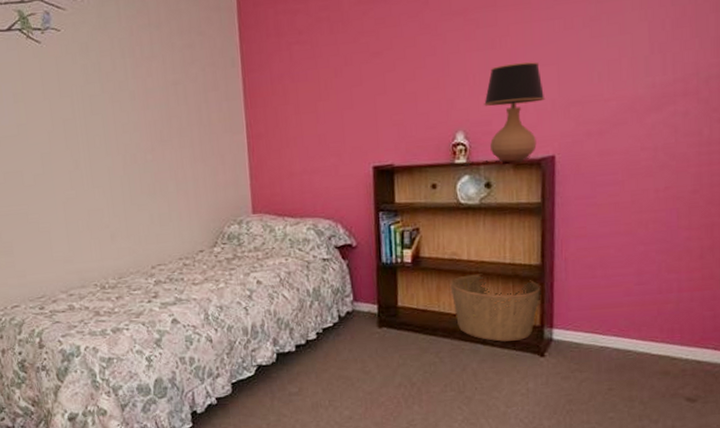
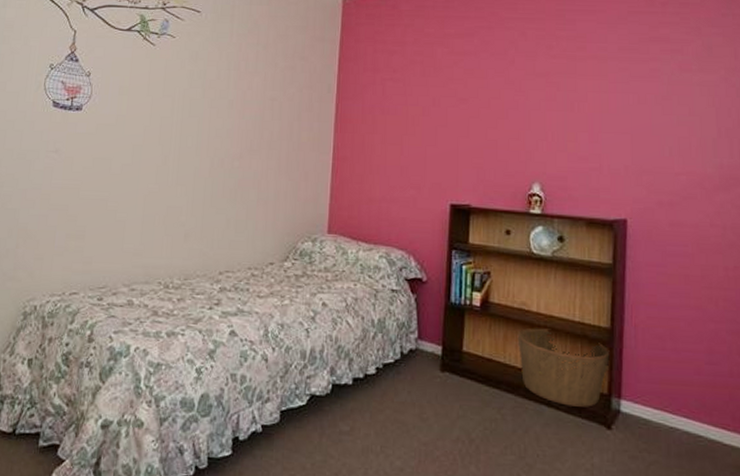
table lamp: present [464,62,546,167] -> none [539,127,619,221]

